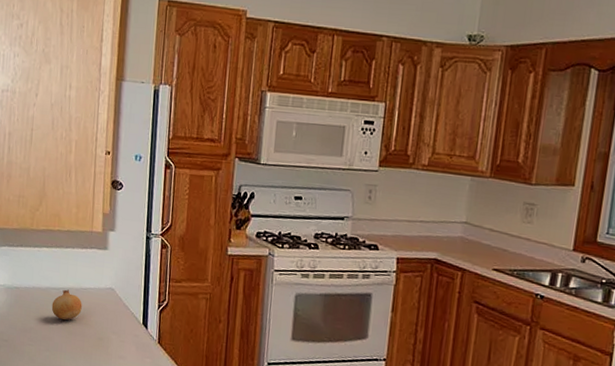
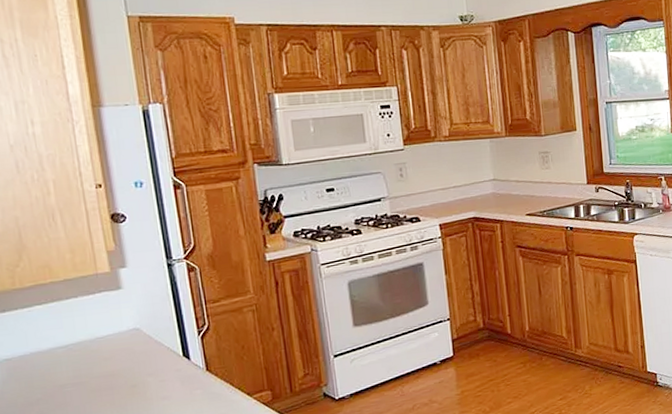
fruit: present [51,289,82,321] -> none [60,344,103,379]

